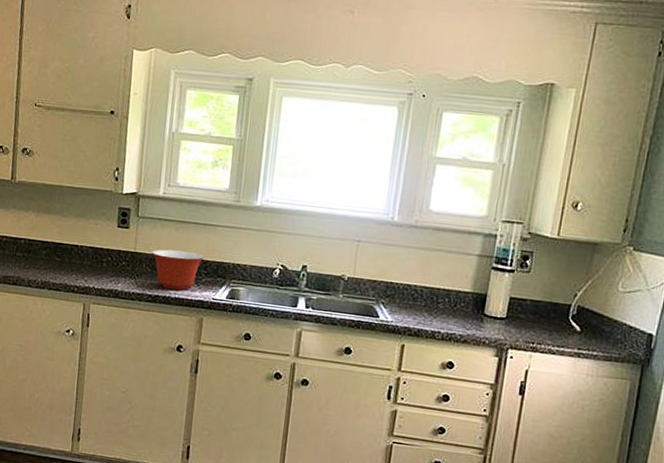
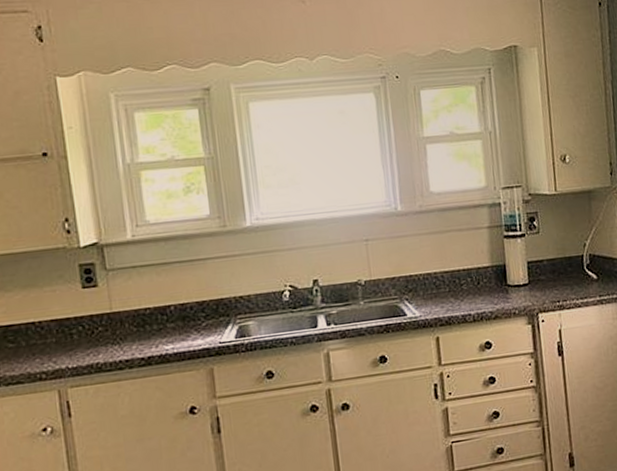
mixing bowl: present [151,249,205,290] -> none [133,295,200,346]

